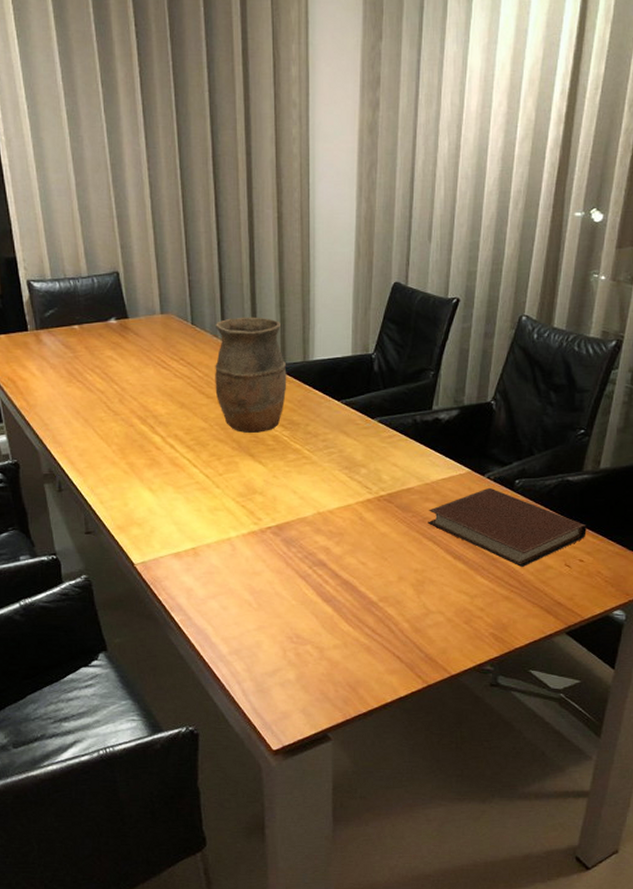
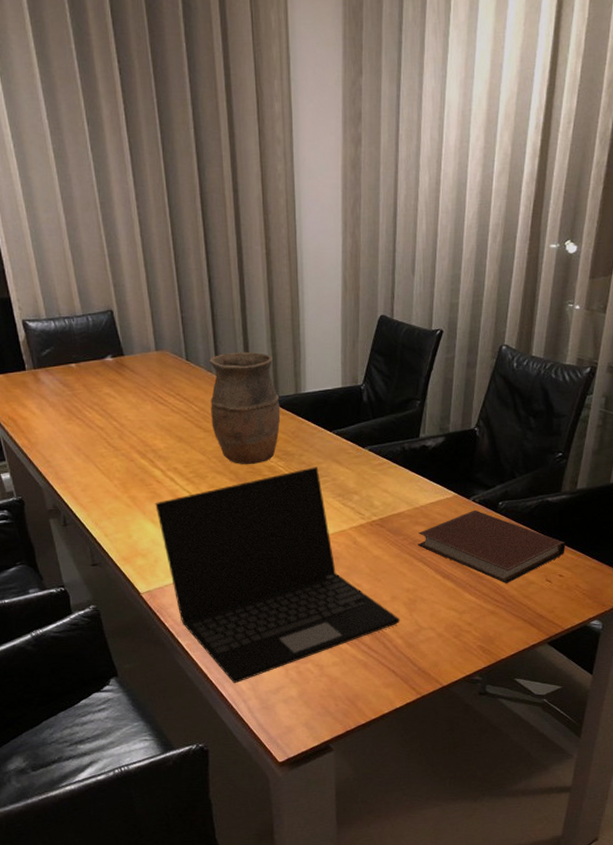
laptop: none [153,437,407,664] -> present [155,467,400,684]

